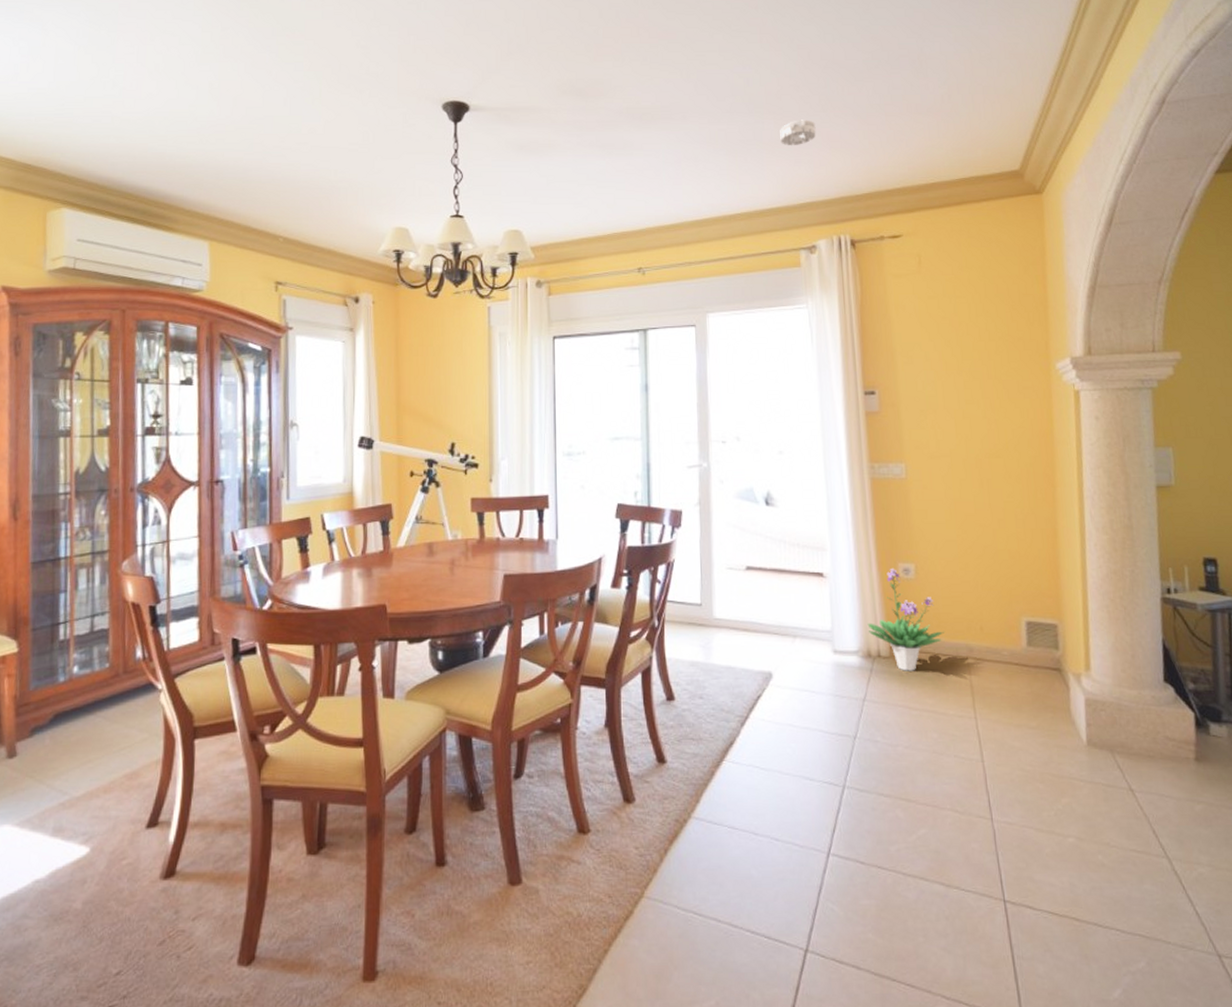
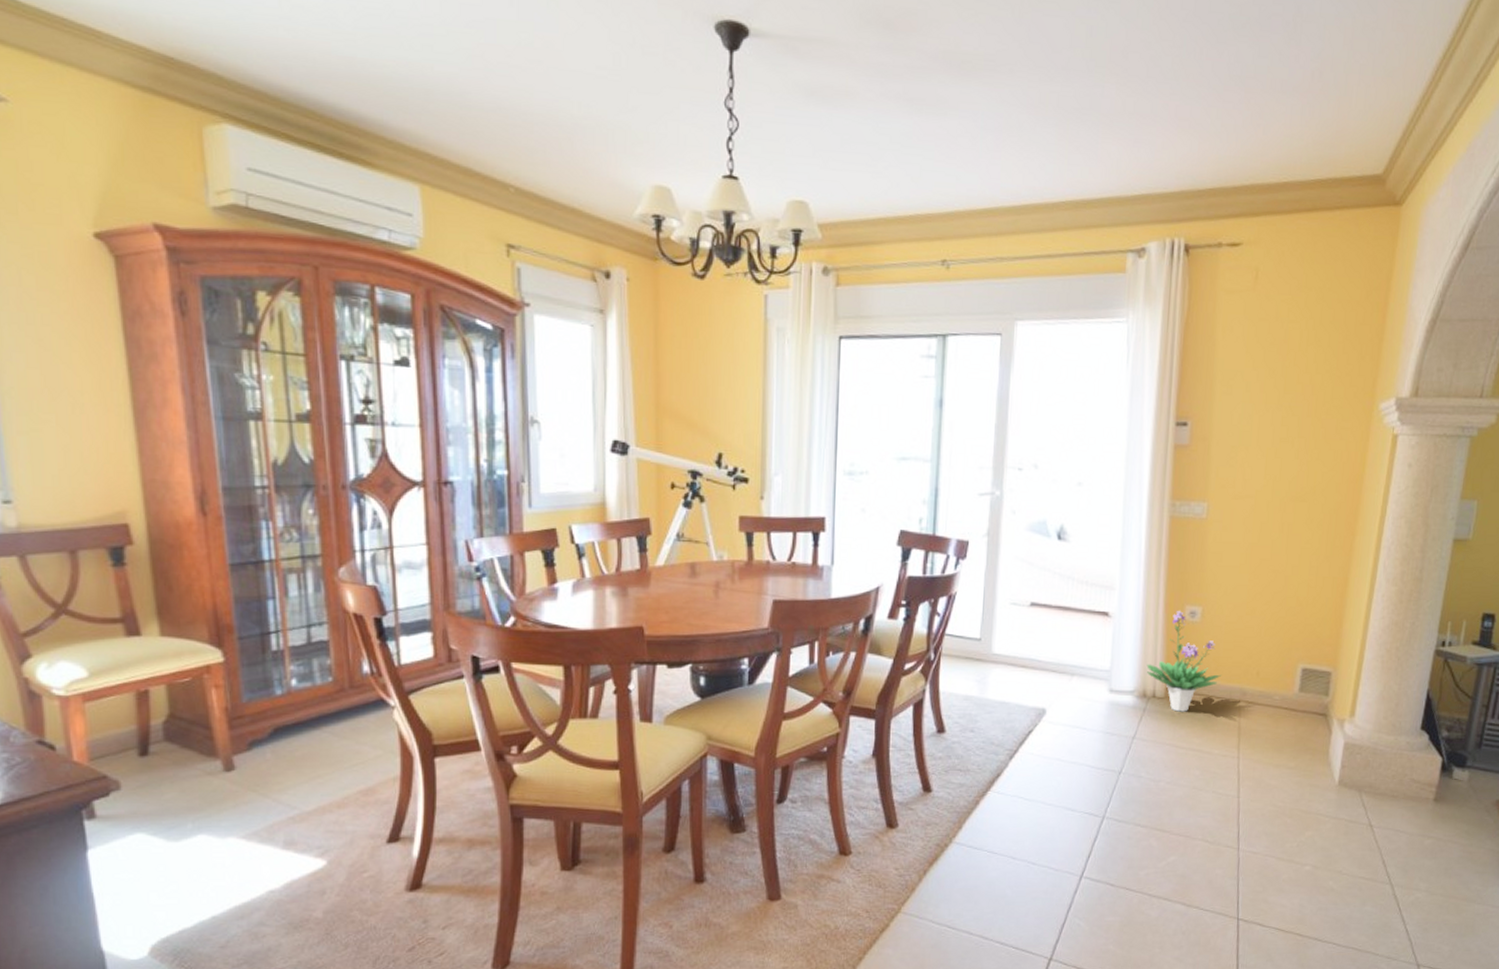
smoke detector: present [780,120,816,146] -> none [1121,87,1164,121]

